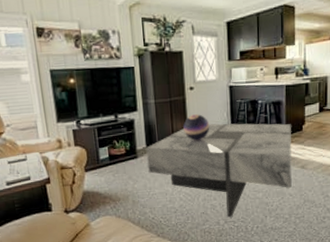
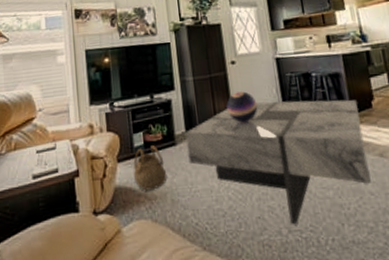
basket: none [99,158,129,194] -> present [133,145,167,191]

